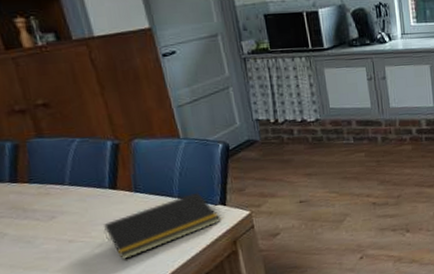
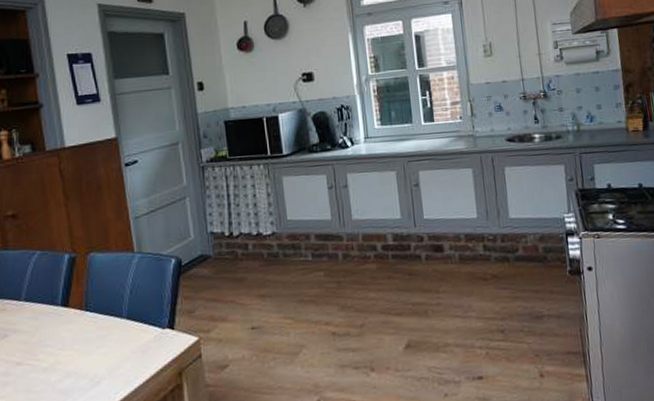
notepad: present [103,192,221,261] -> none [50,312,168,389]

